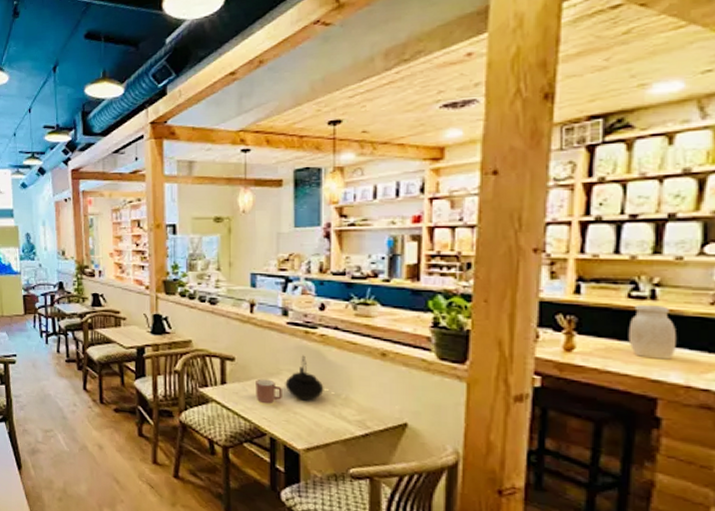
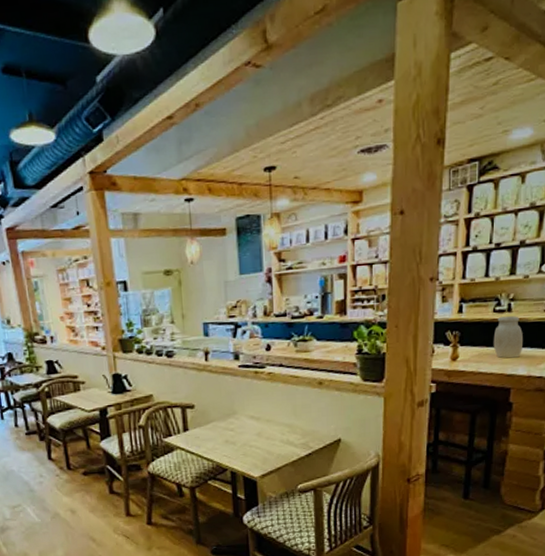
mug: present [256,378,282,406] -> none [215,420,239,444]
teapot: present [285,355,324,401] -> none [240,393,274,434]

